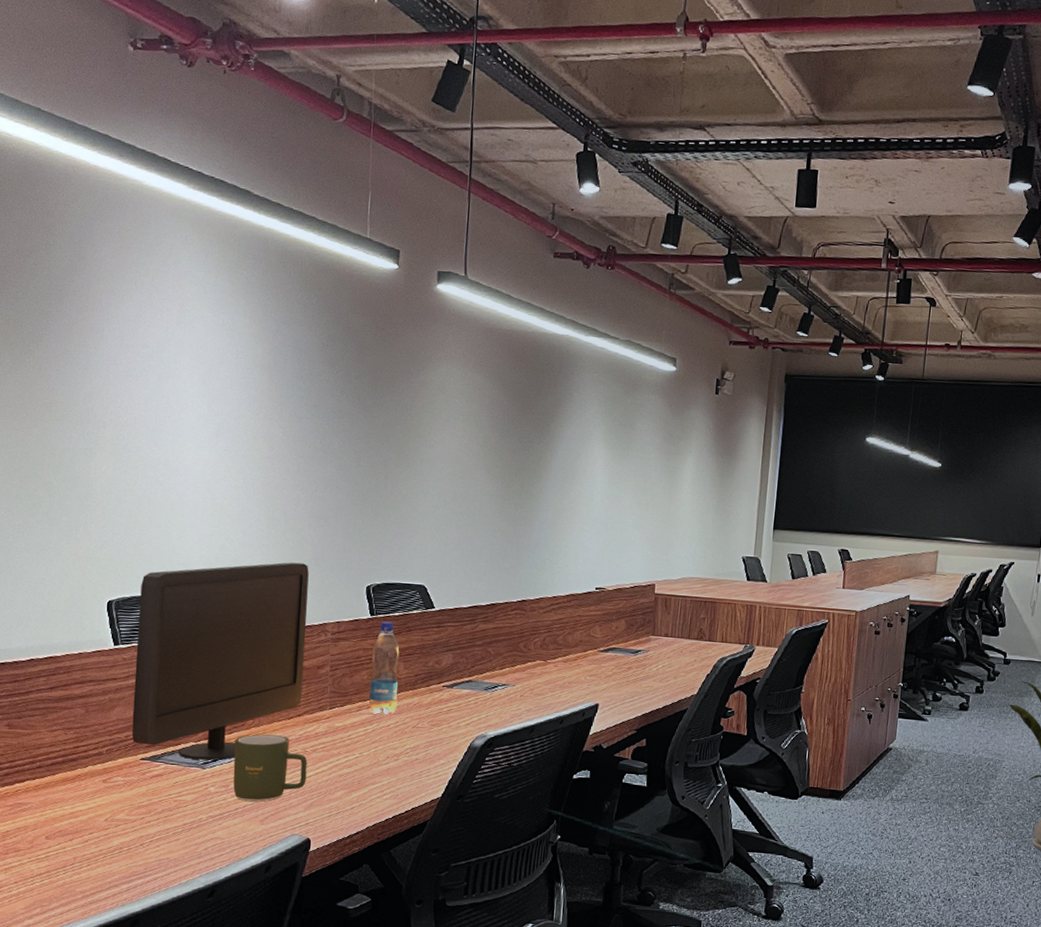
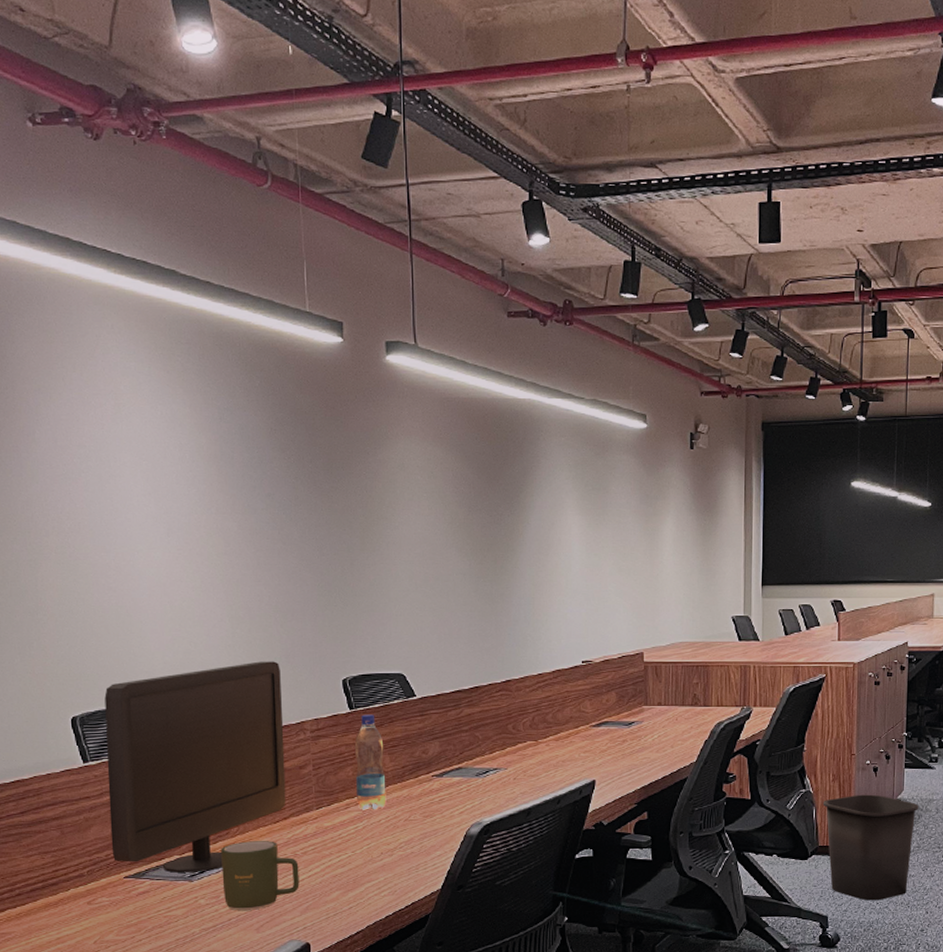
waste bin: none [816,739,910,846] -> present [822,794,919,901]

